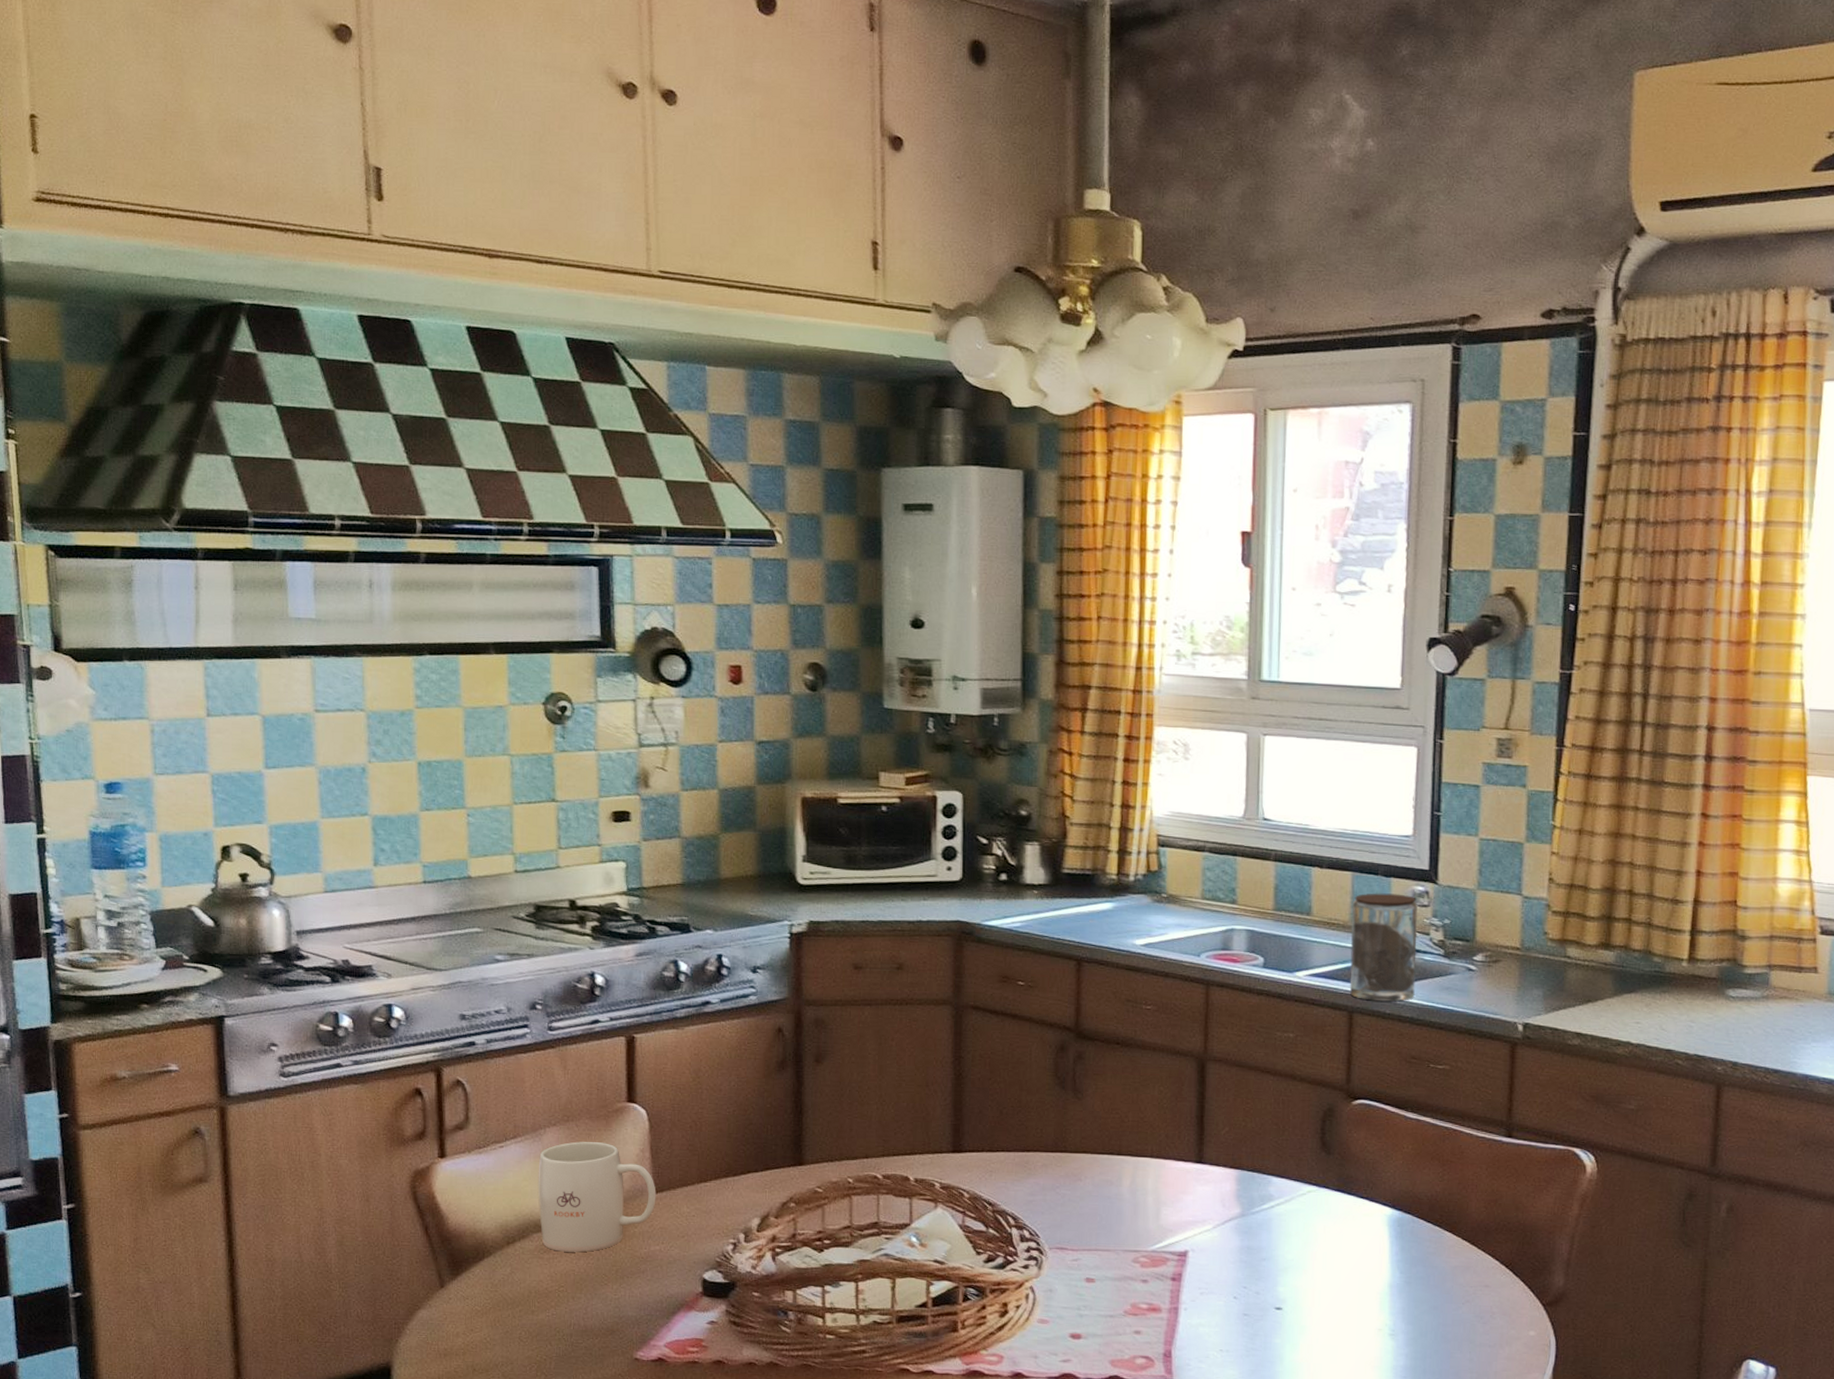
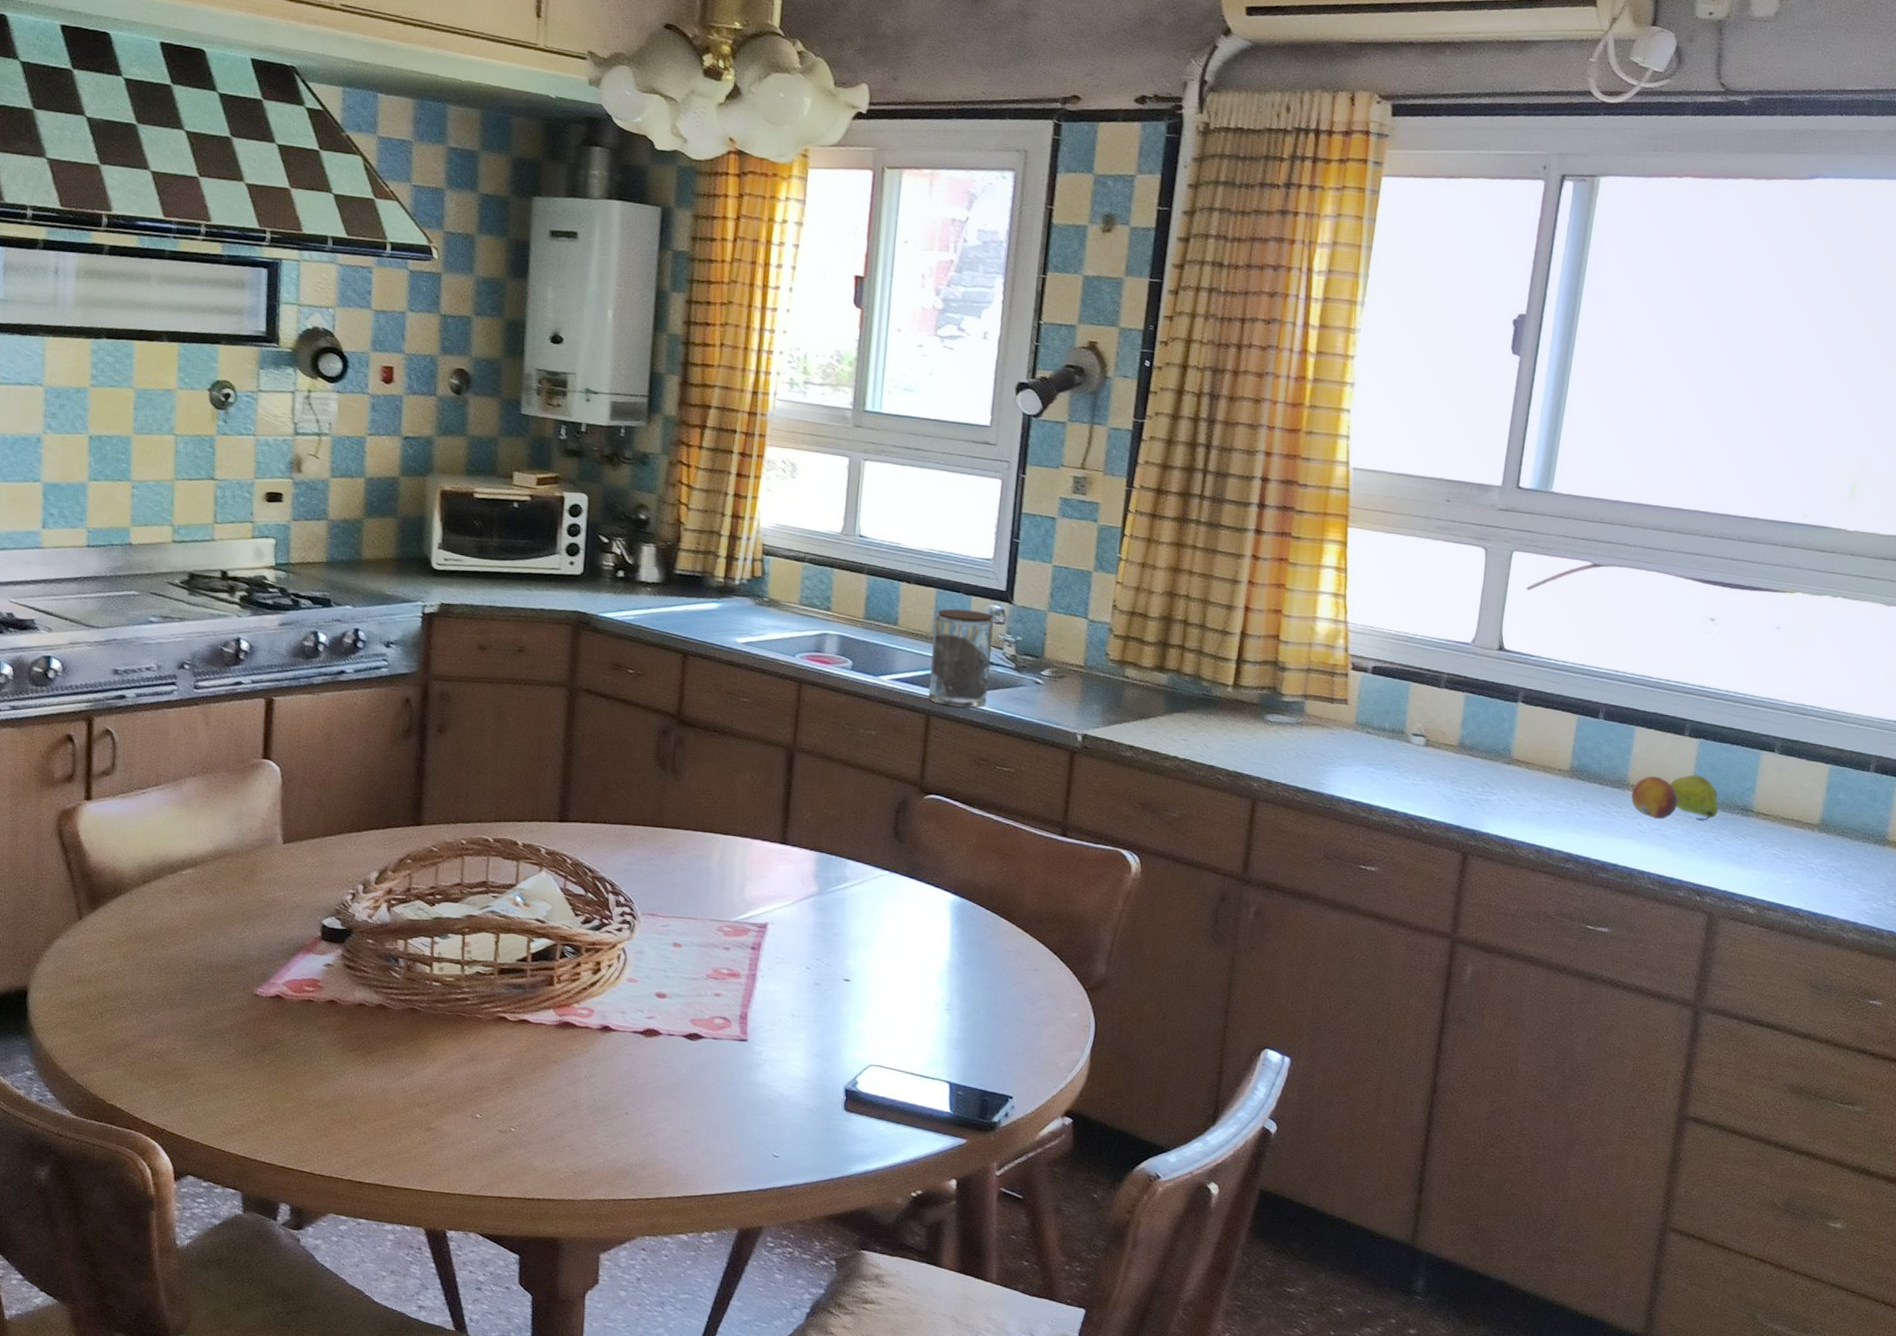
mug: present [537,1141,657,1253] -> none [174,792,285,894]

